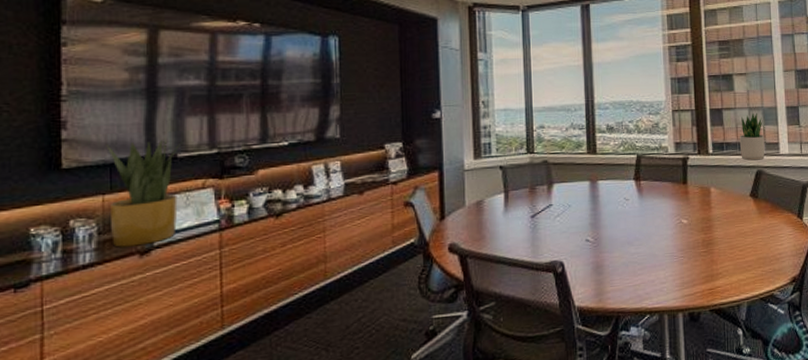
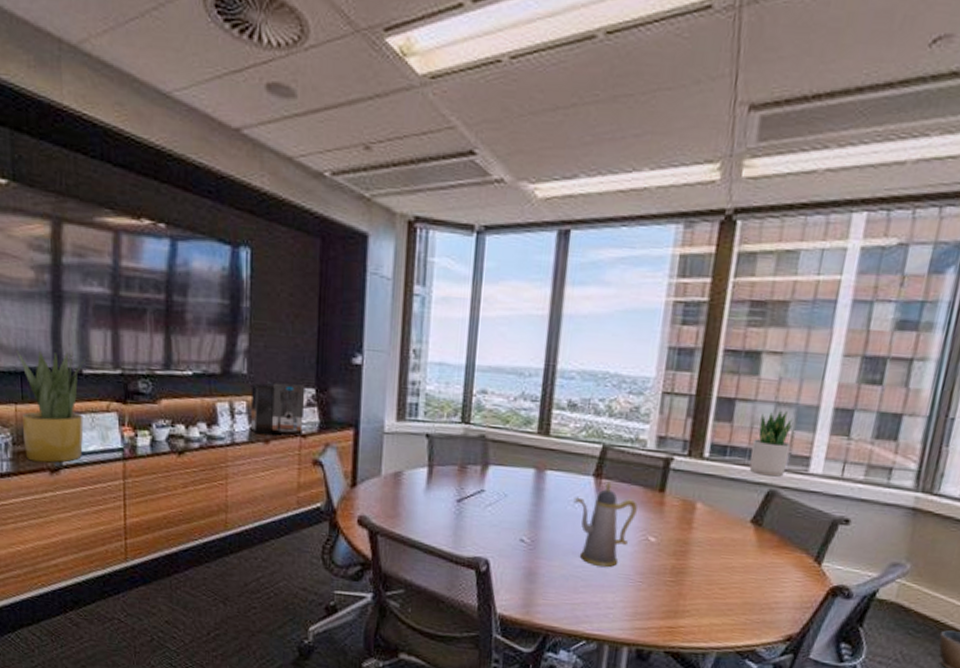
coffee machine: none [344,138,394,188] -> present [250,379,305,436]
coffee pot: none [622,182,670,250] -> present [573,482,638,567]

